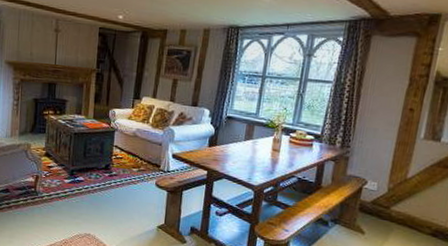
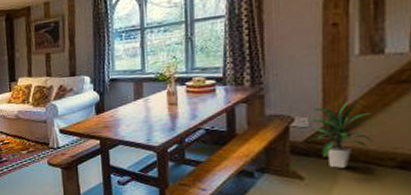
indoor plant: none [374,176,422,229] -> present [309,102,374,168]

